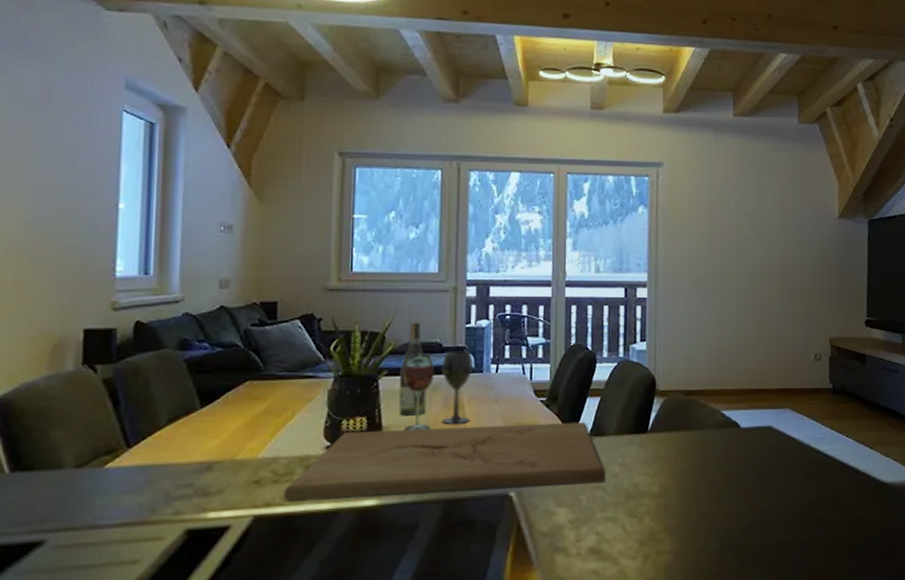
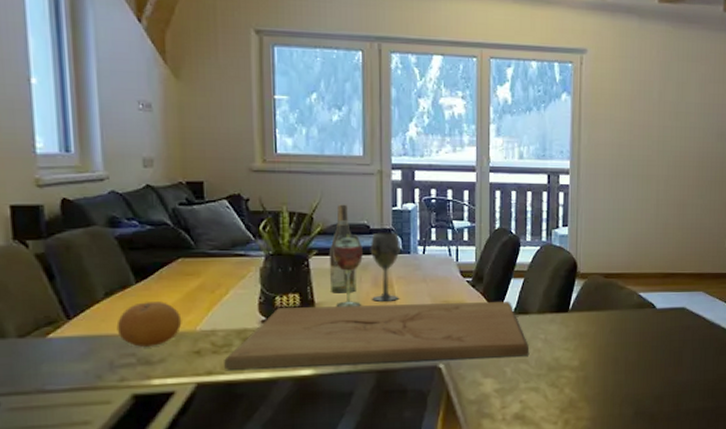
fruit: none [176,427,244,476] -> present [116,302,182,347]

